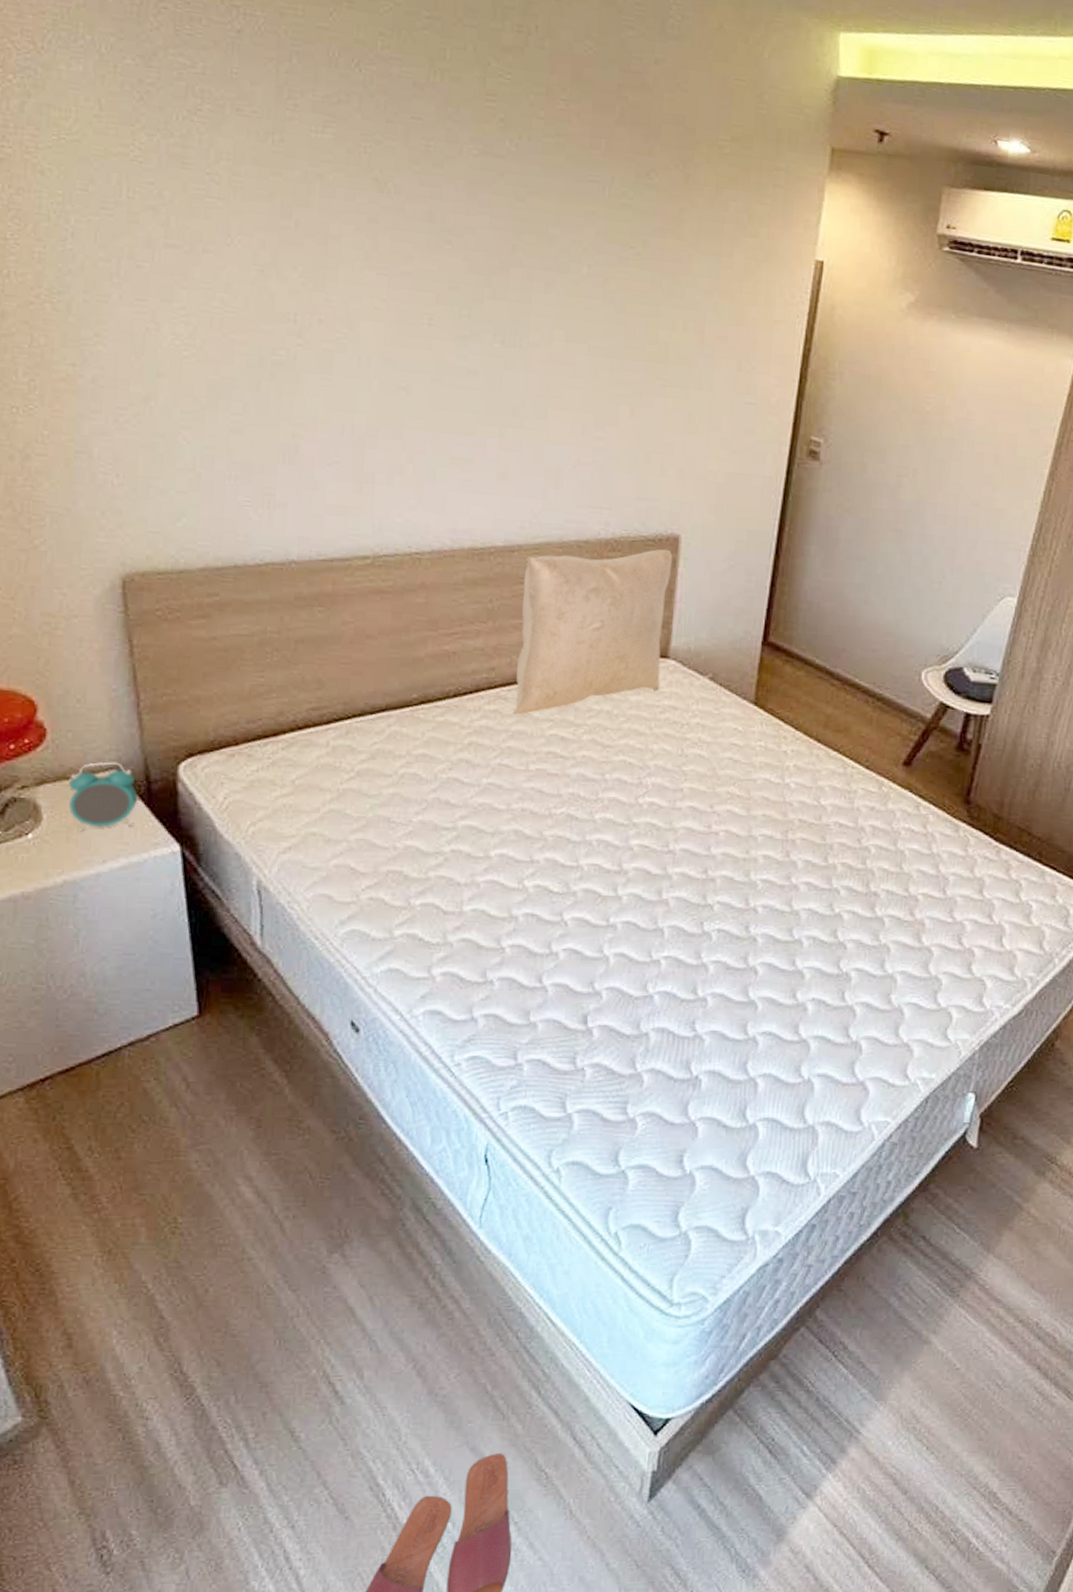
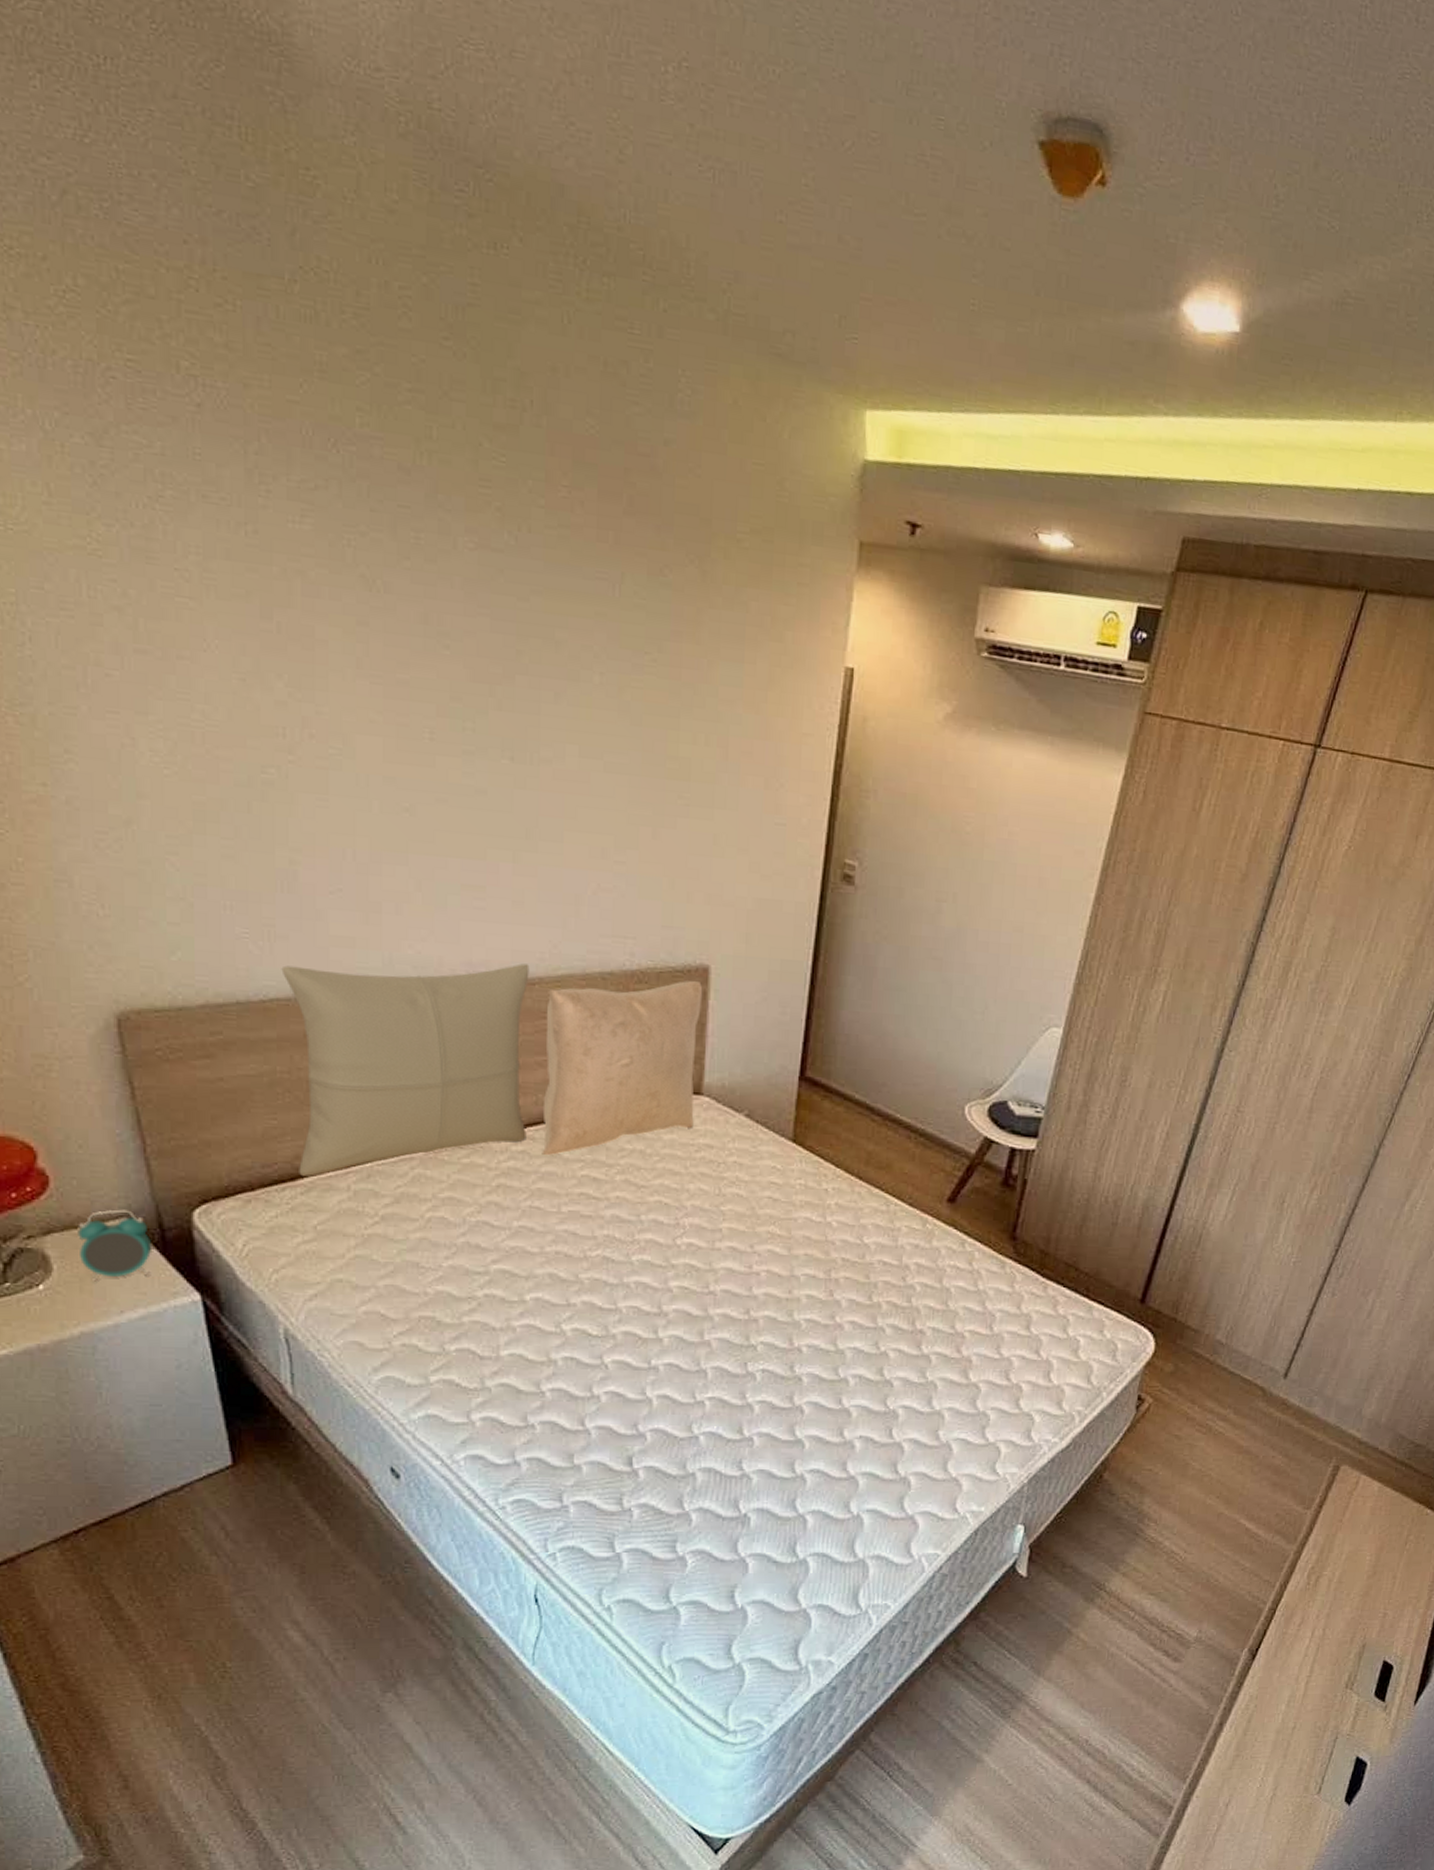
pillow: none [278,532,510,732] -> present [281,963,530,1176]

